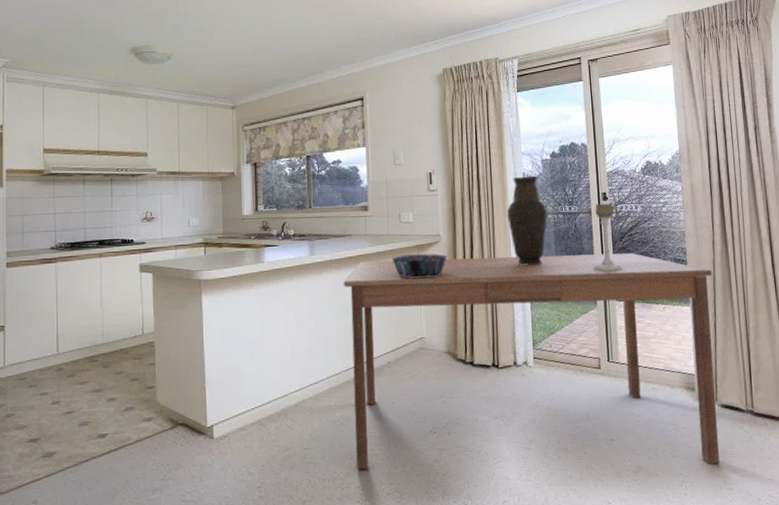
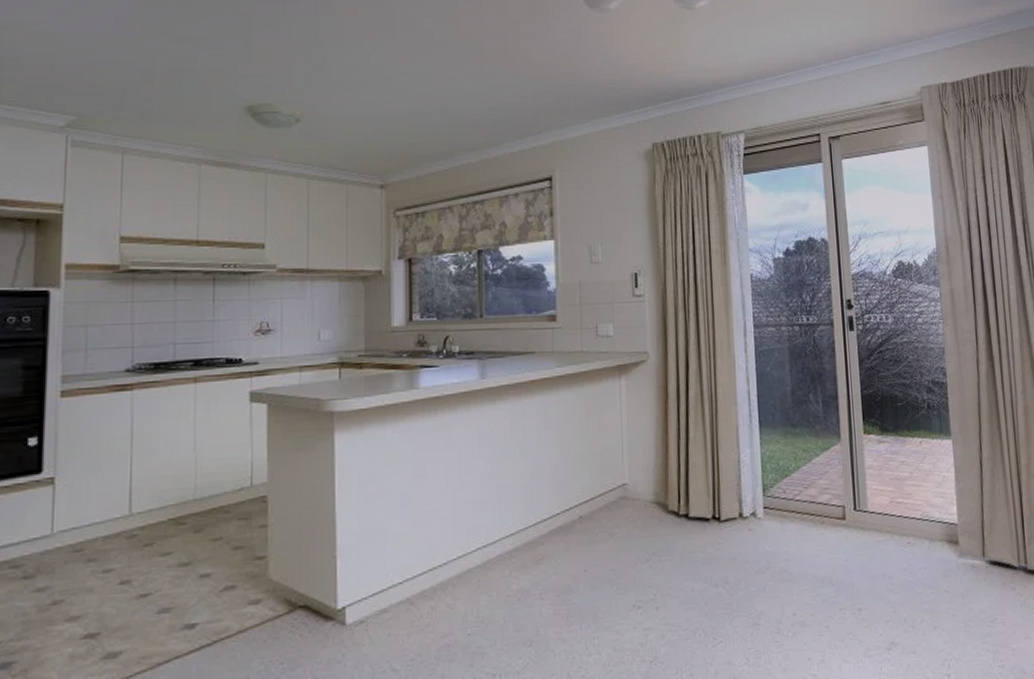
dining table: present [343,252,720,470] -> none [522,373,989,660]
decorative bowl: present [391,253,448,279] -> none [586,376,657,408]
vase: present [506,176,548,266] -> none [730,279,781,391]
candle holder: present [593,203,623,272] -> none [836,312,872,397]

